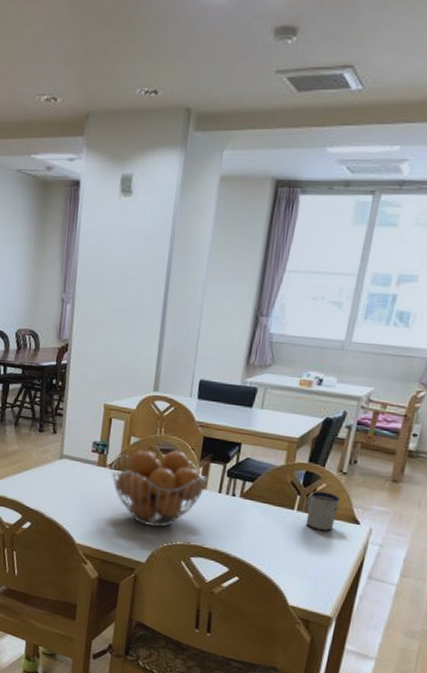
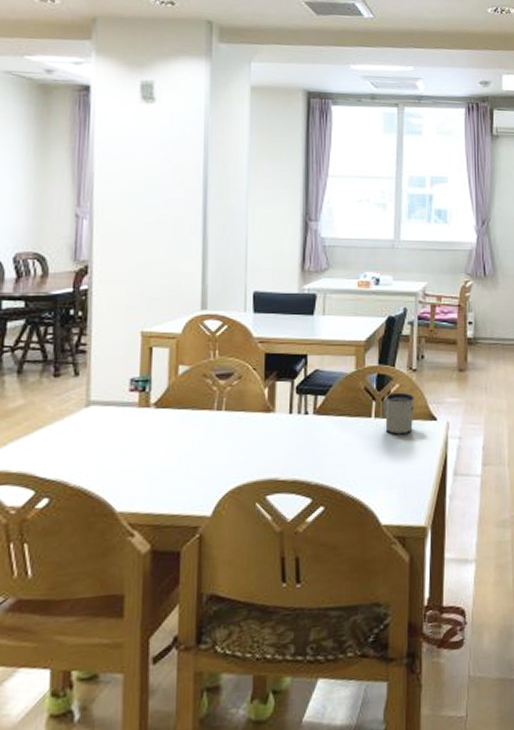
fruit basket: present [111,449,208,527] -> none [157,373,275,469]

